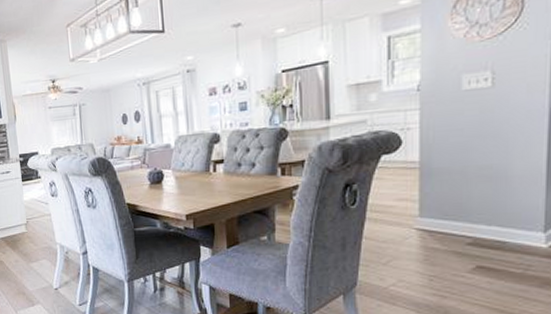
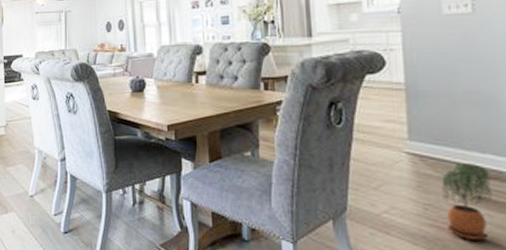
potted plant: none [447,235,494,305] -> present [441,162,493,240]

